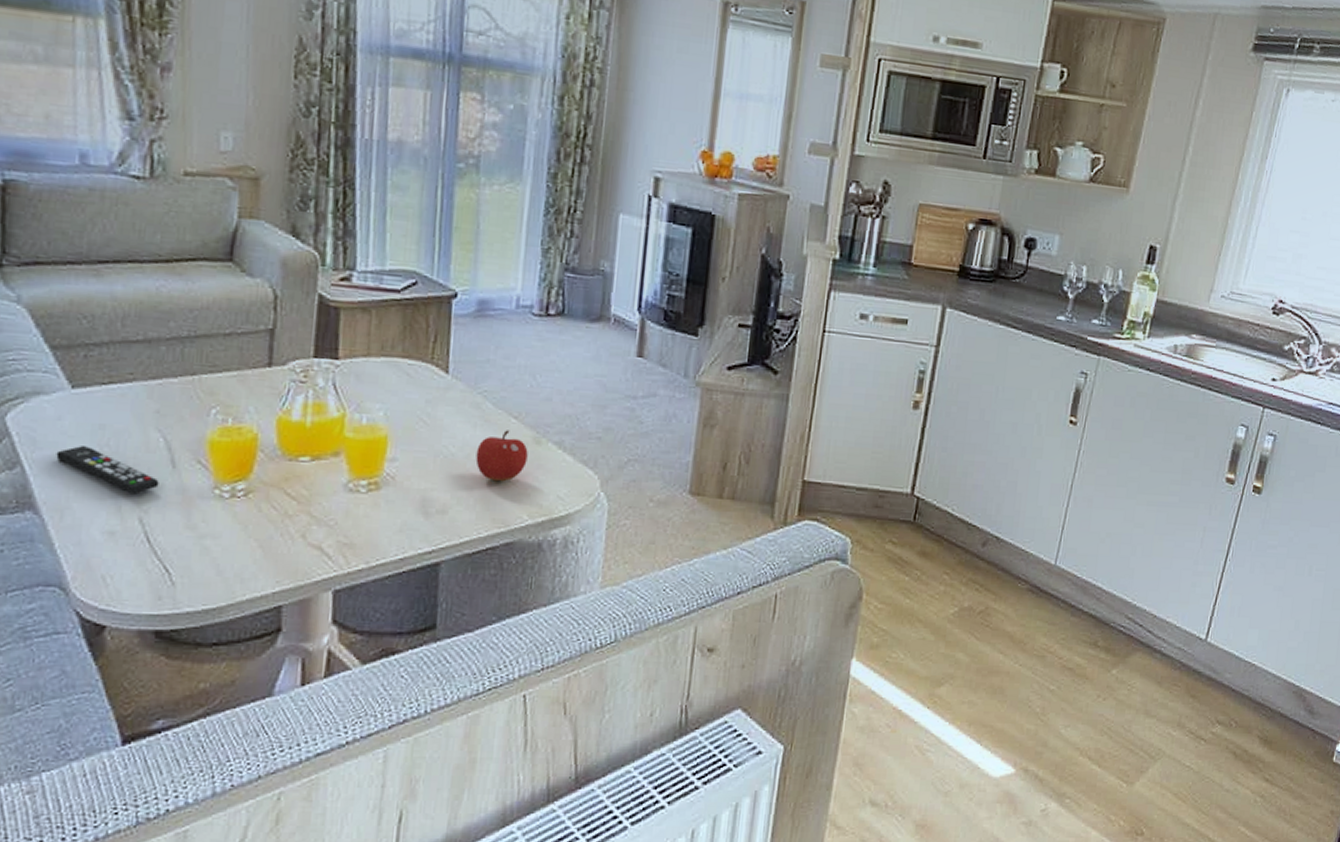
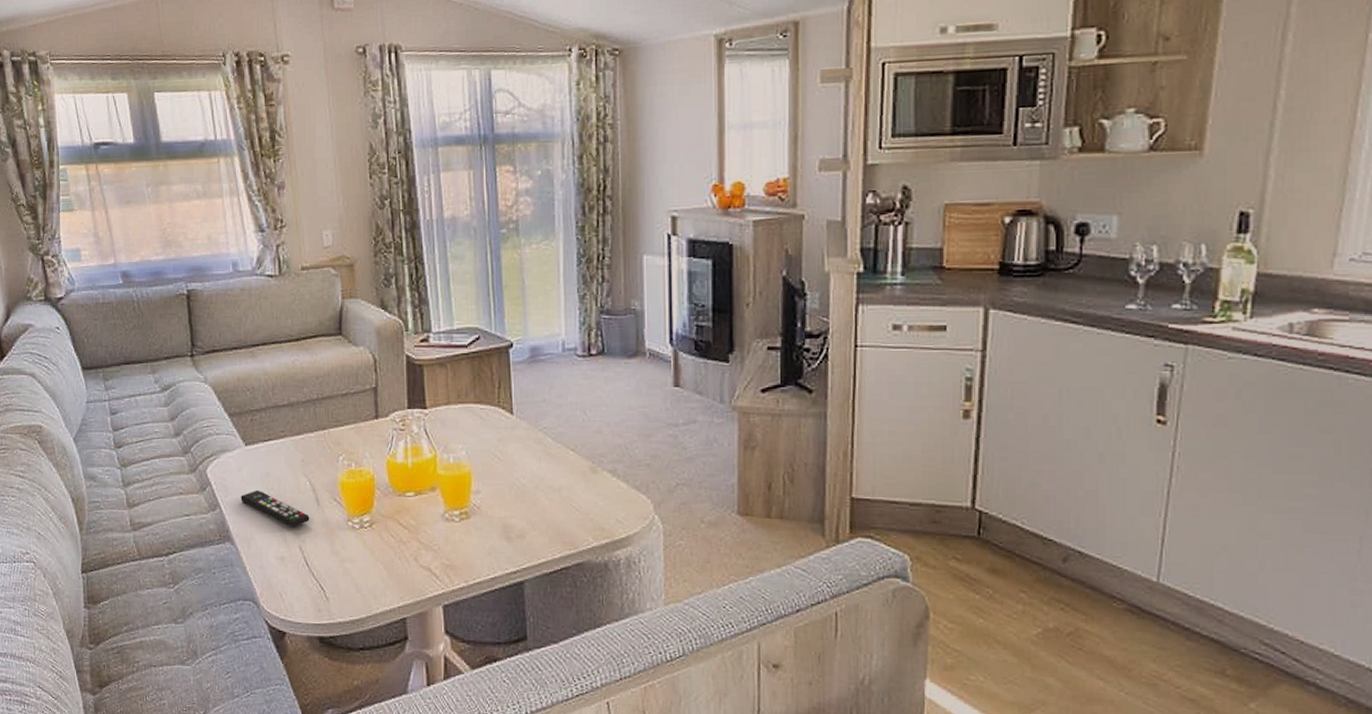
fruit: present [475,430,528,482] -> none [543,461,587,509]

